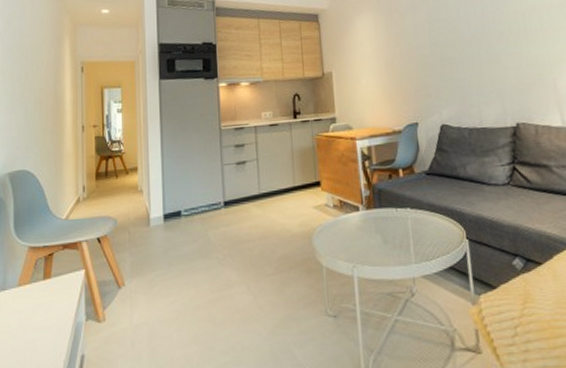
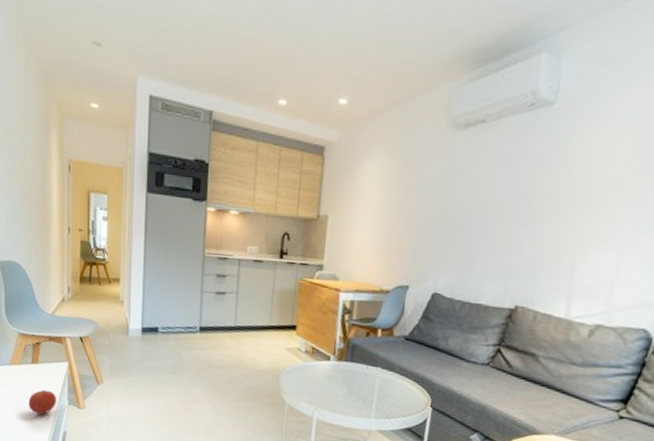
apple: none [39,308,73,340] -> present [29,389,57,415]

